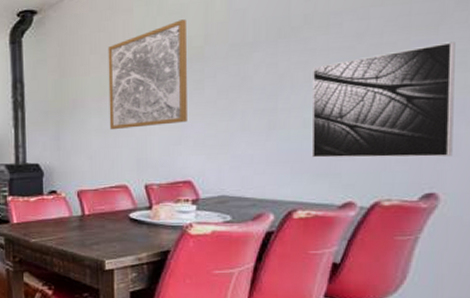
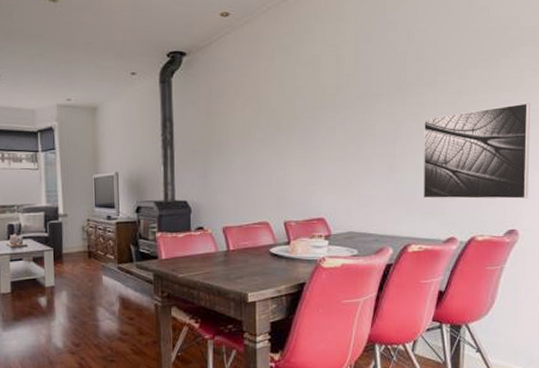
wall art: present [108,19,187,130] -> none [251,70,321,170]

